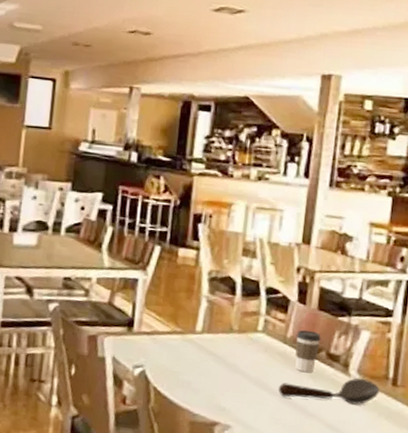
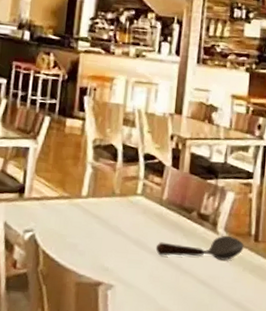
coffee cup: present [295,329,321,372] -> none [170,192,193,232]

